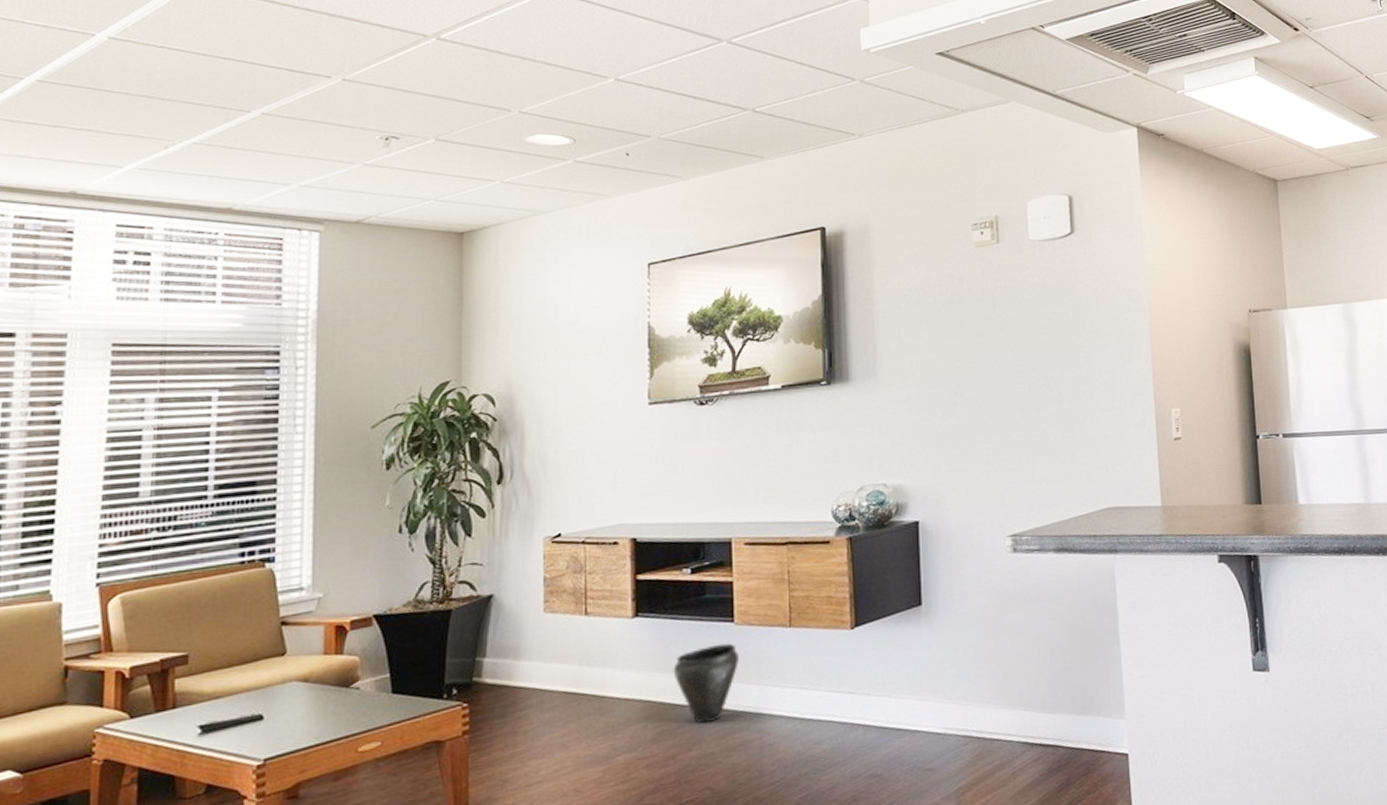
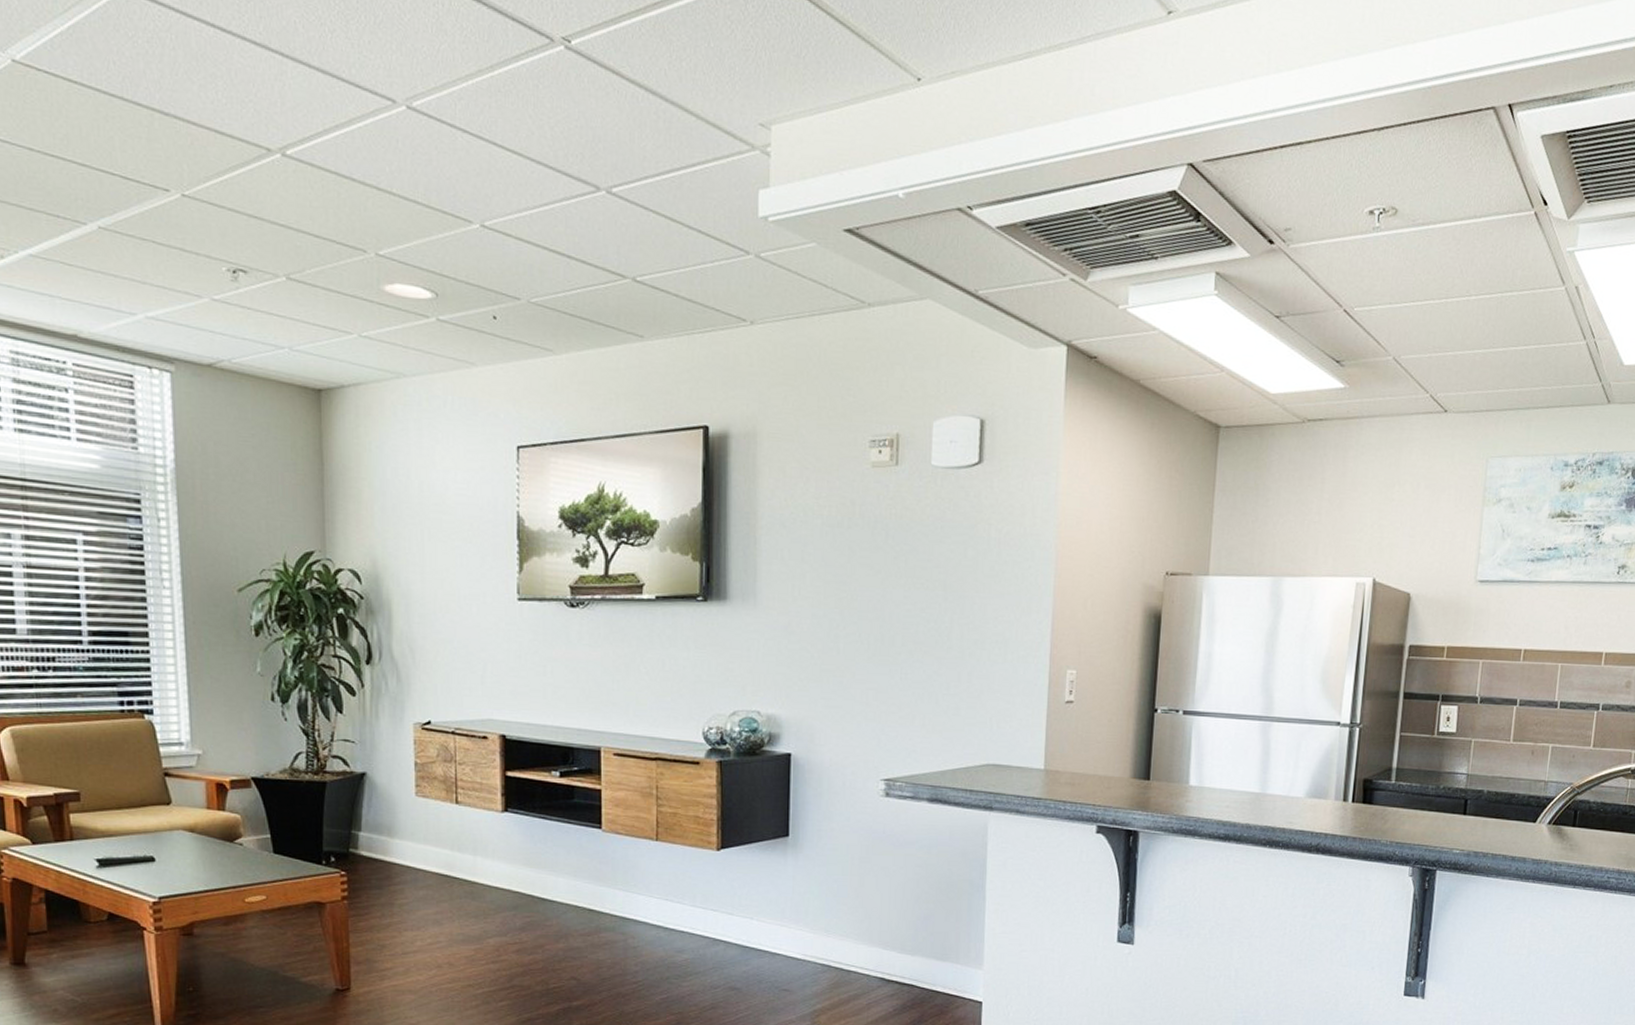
vase: present [673,643,739,724] -> none [541,848,605,920]

